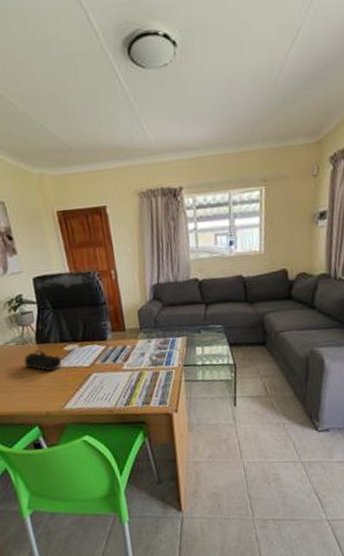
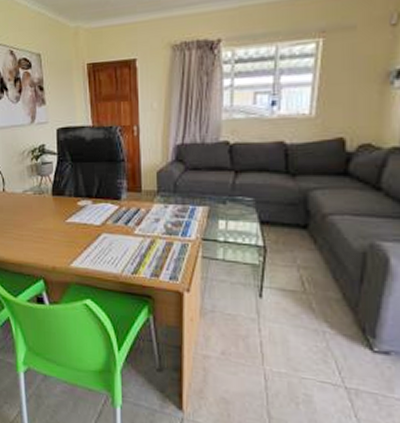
pencil case: present [24,348,61,372] -> none [39,200,73,226]

